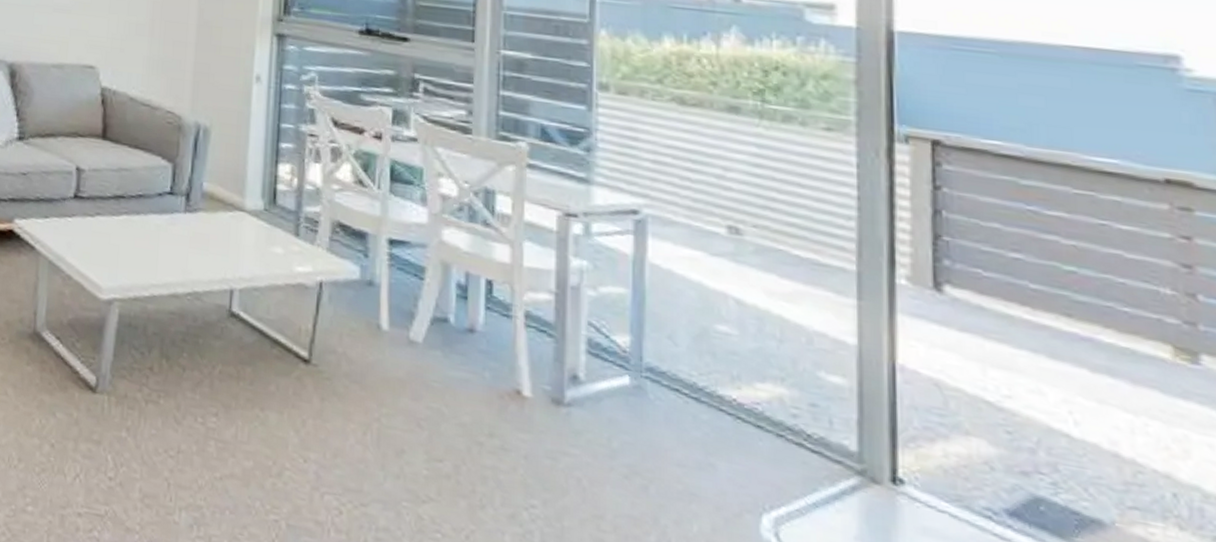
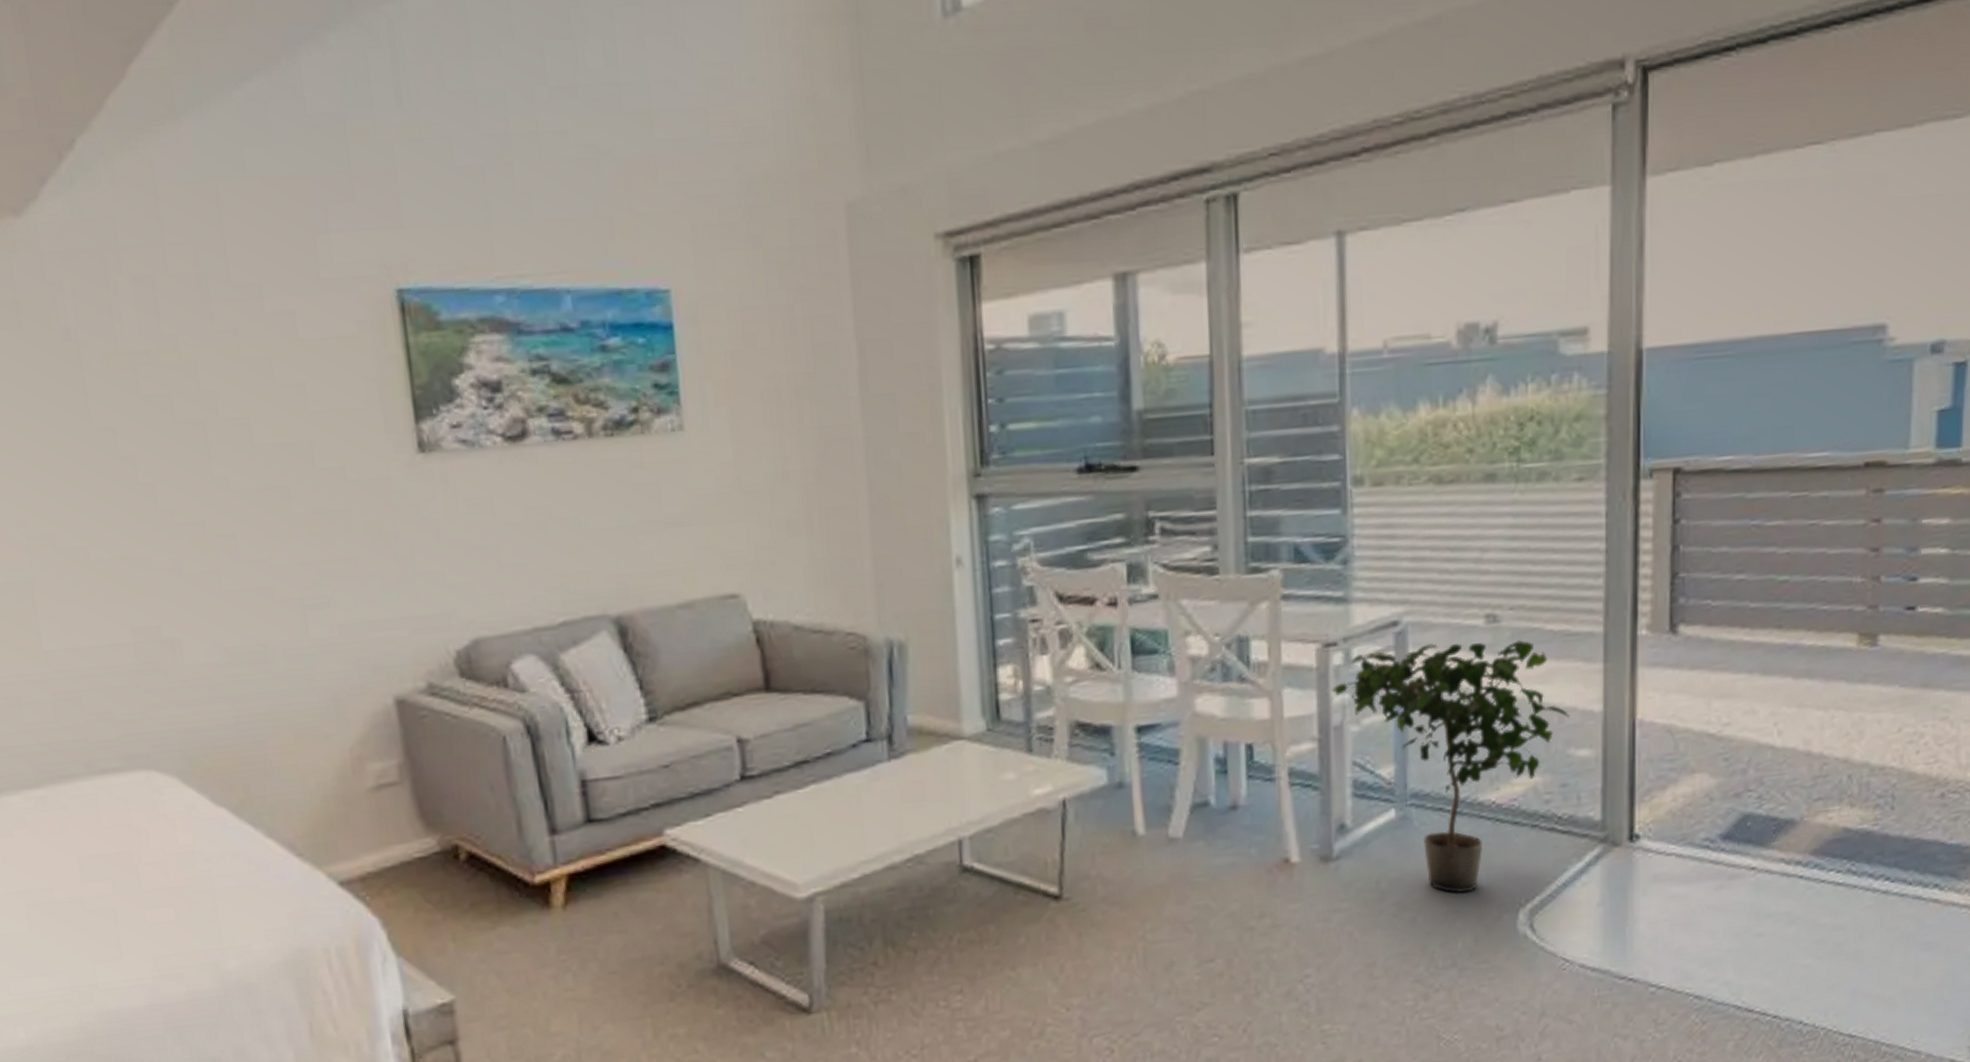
potted plant: none [571,230,819,480] -> present [1332,640,1569,893]

